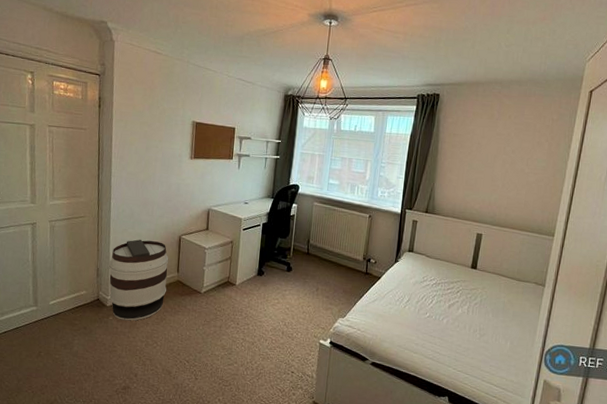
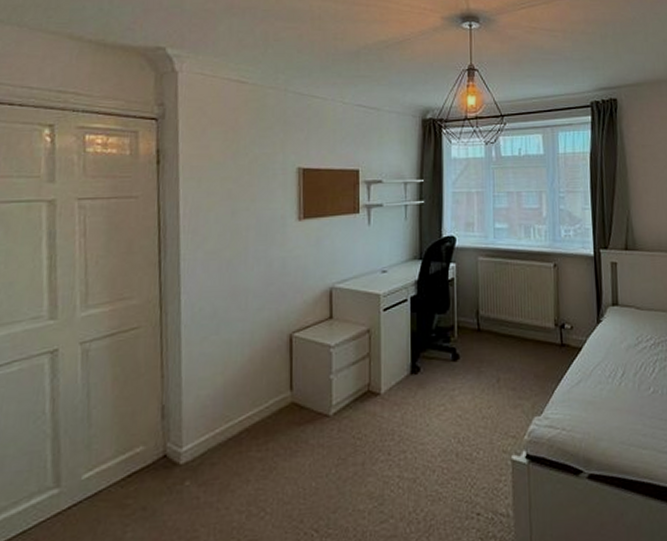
barrel: present [109,239,169,321] -> none [181,348,276,483]

